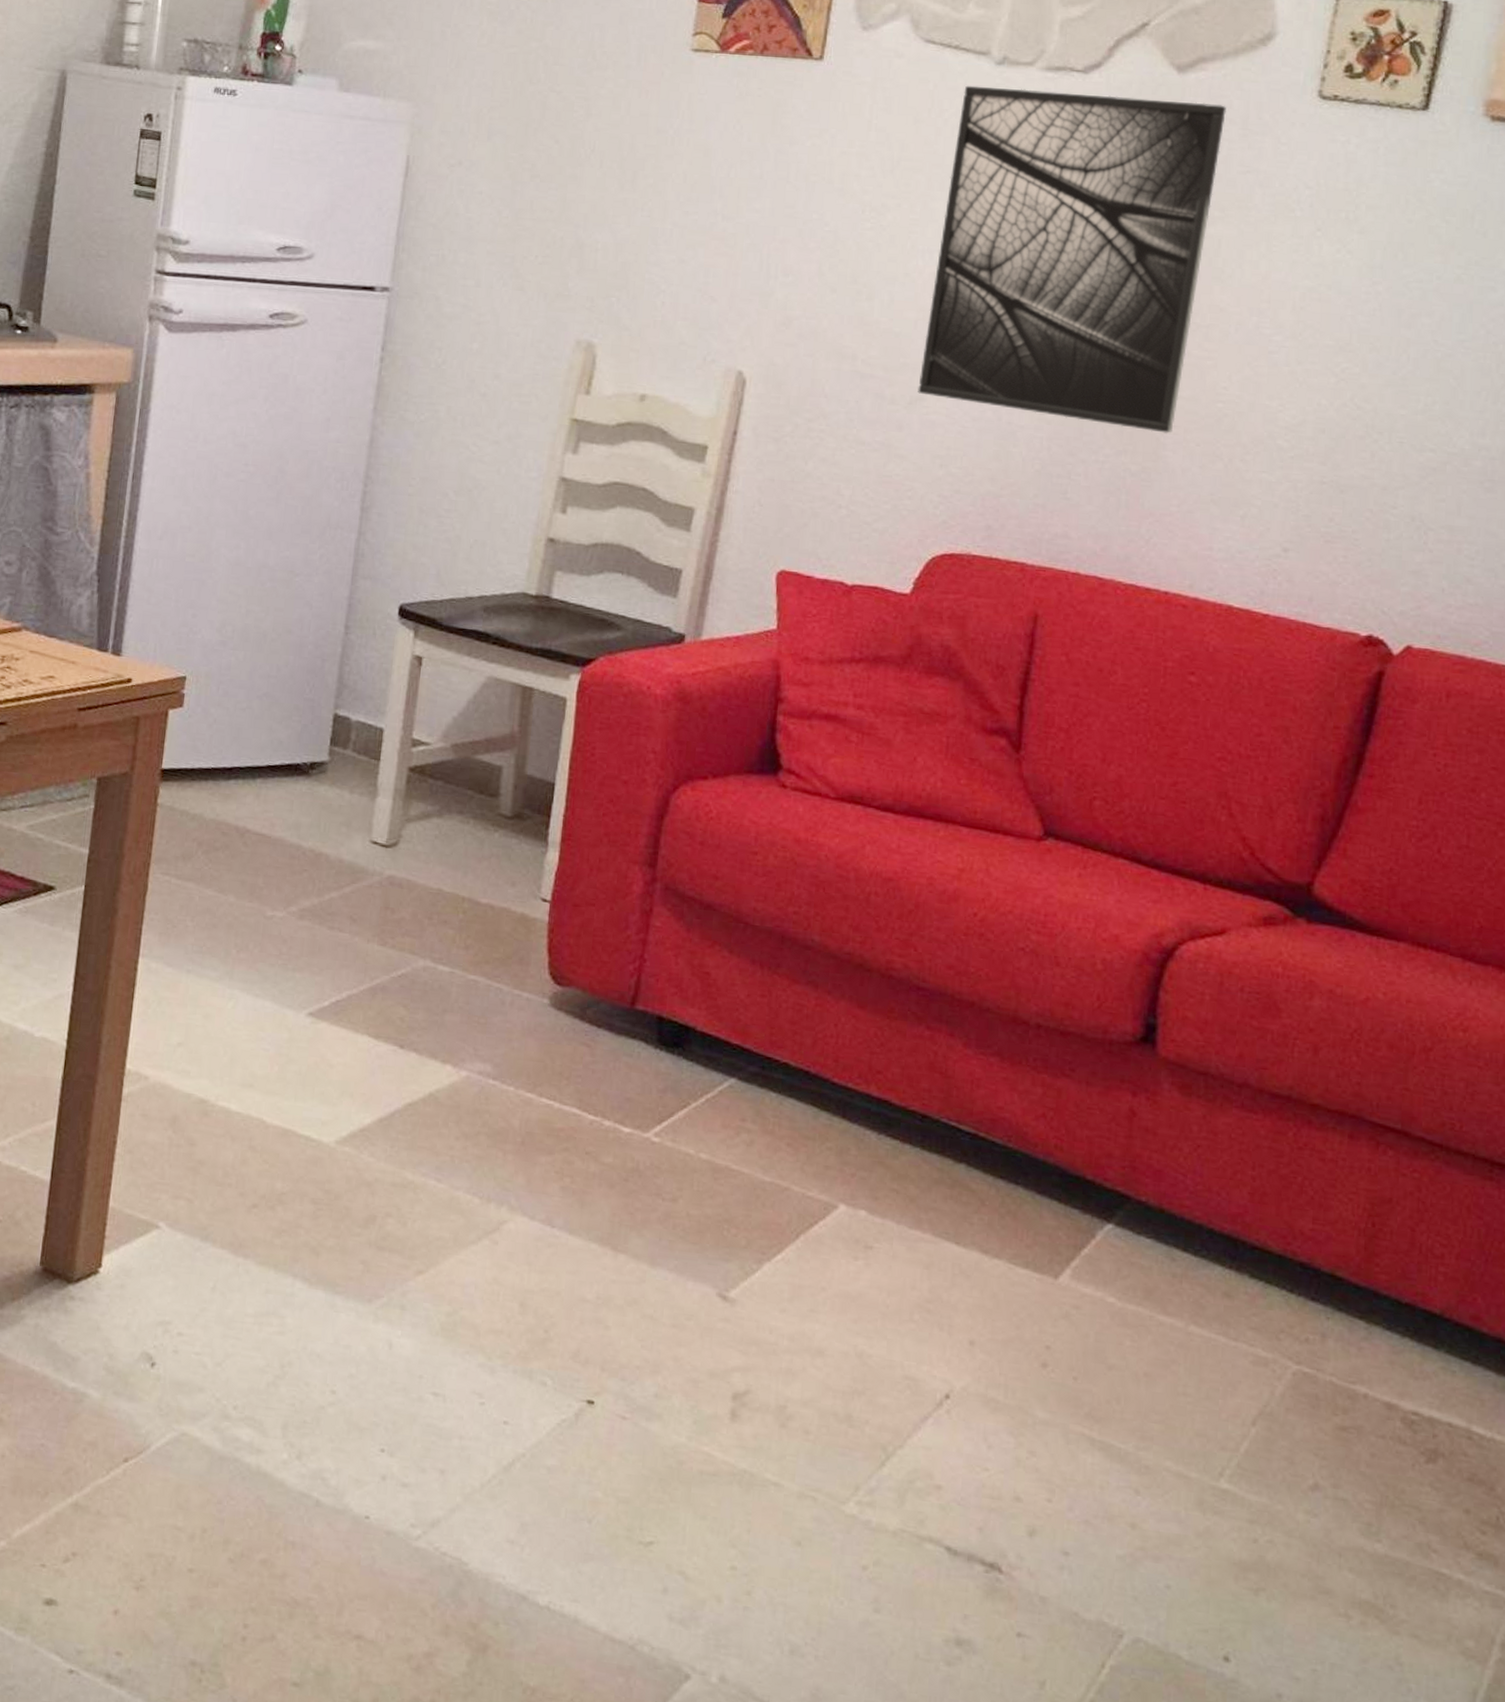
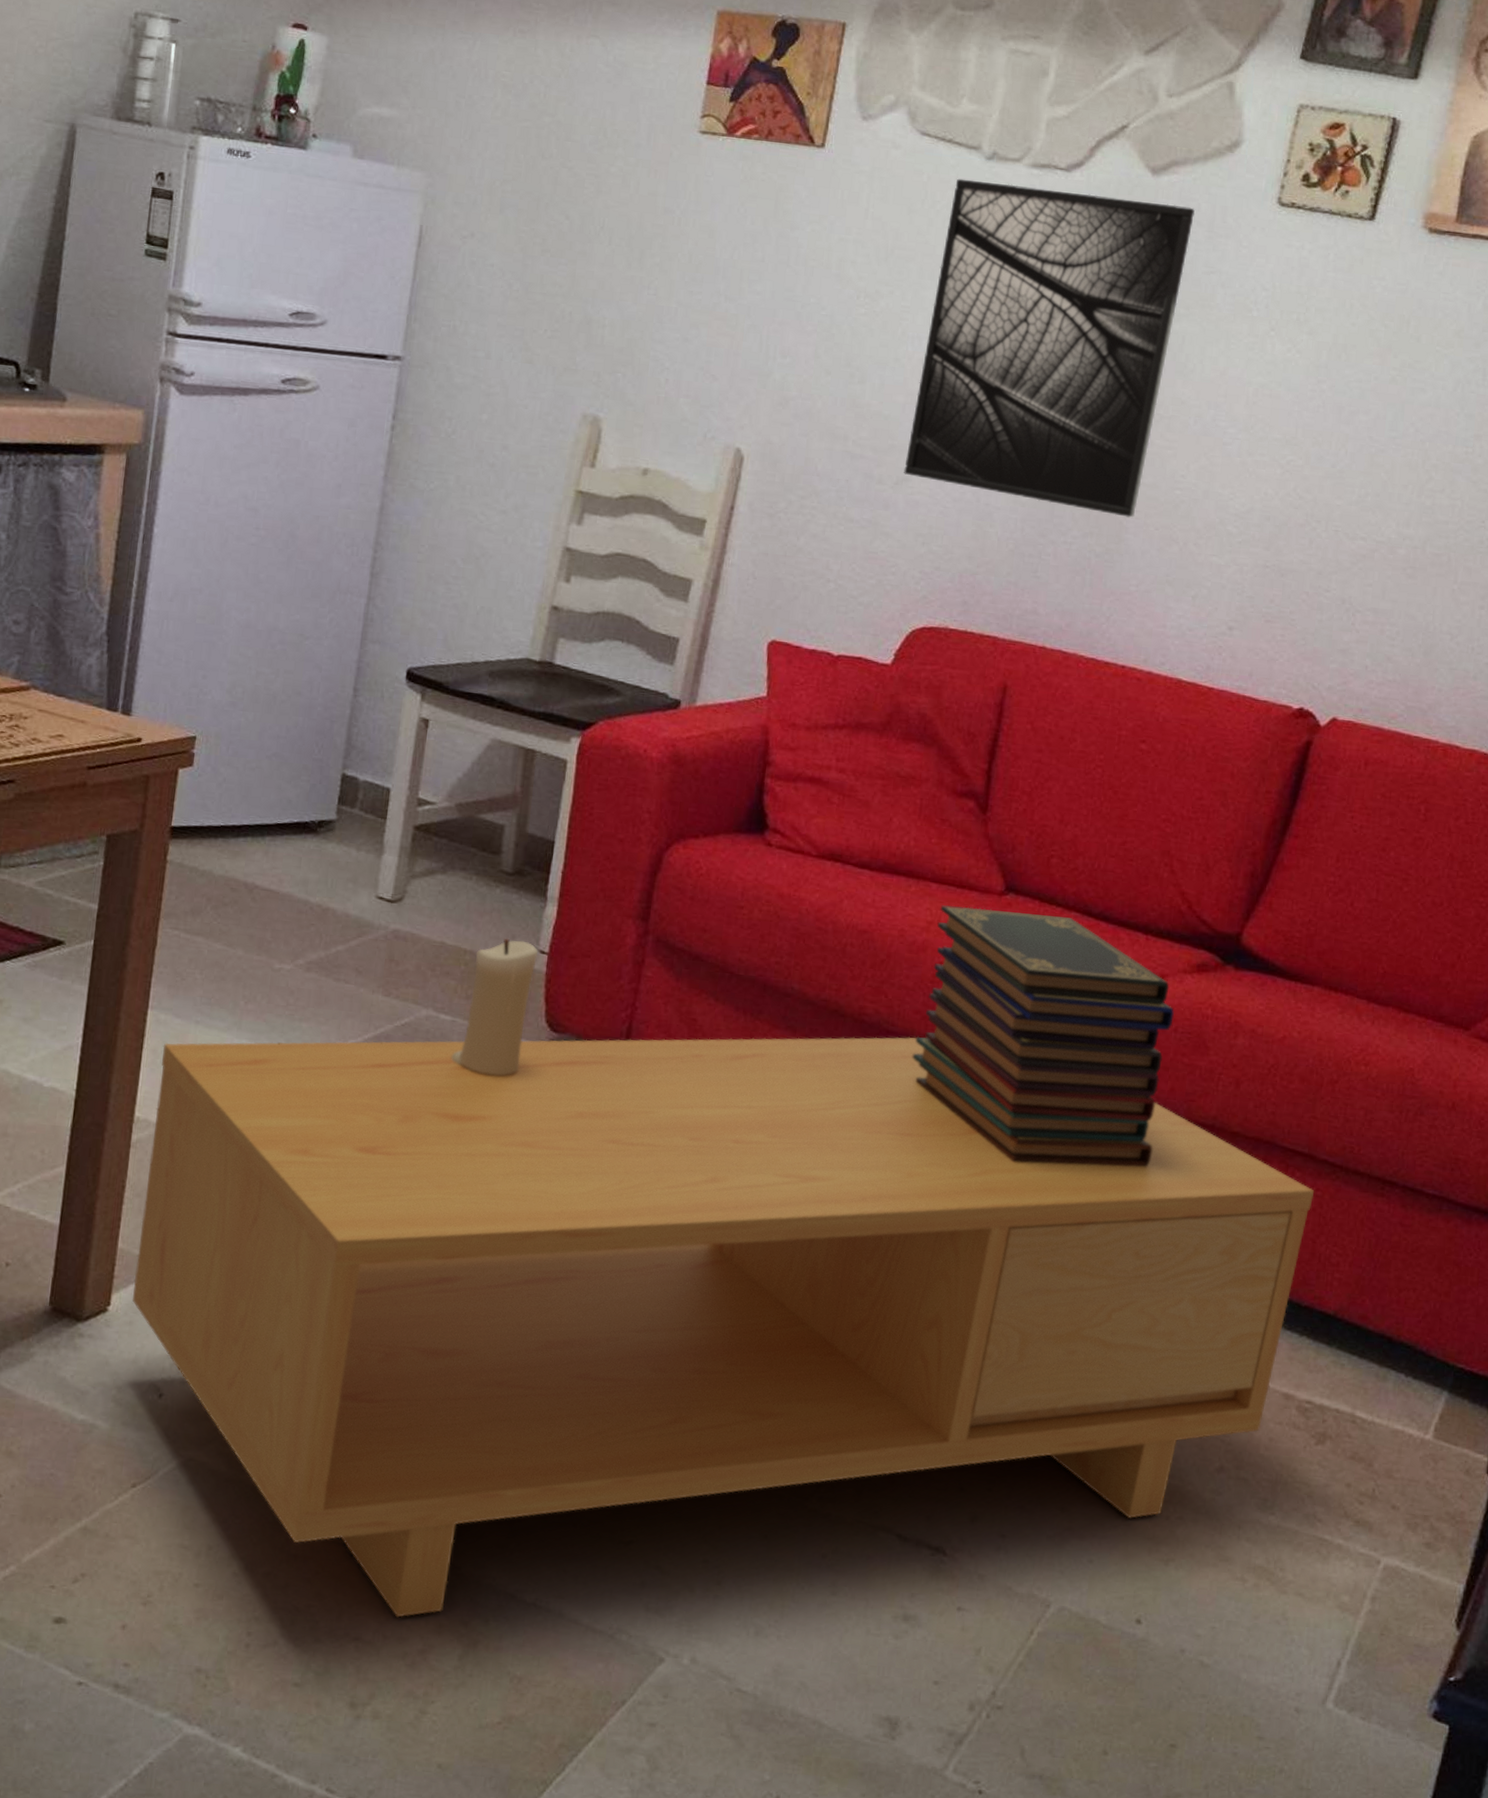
coffee table: none [123,992,1411,1616] -> present [132,1036,1315,1618]
candle: none [450,885,540,1032] -> present [451,938,539,1077]
book stack: none [947,851,1239,1142] -> present [913,905,1174,1167]

